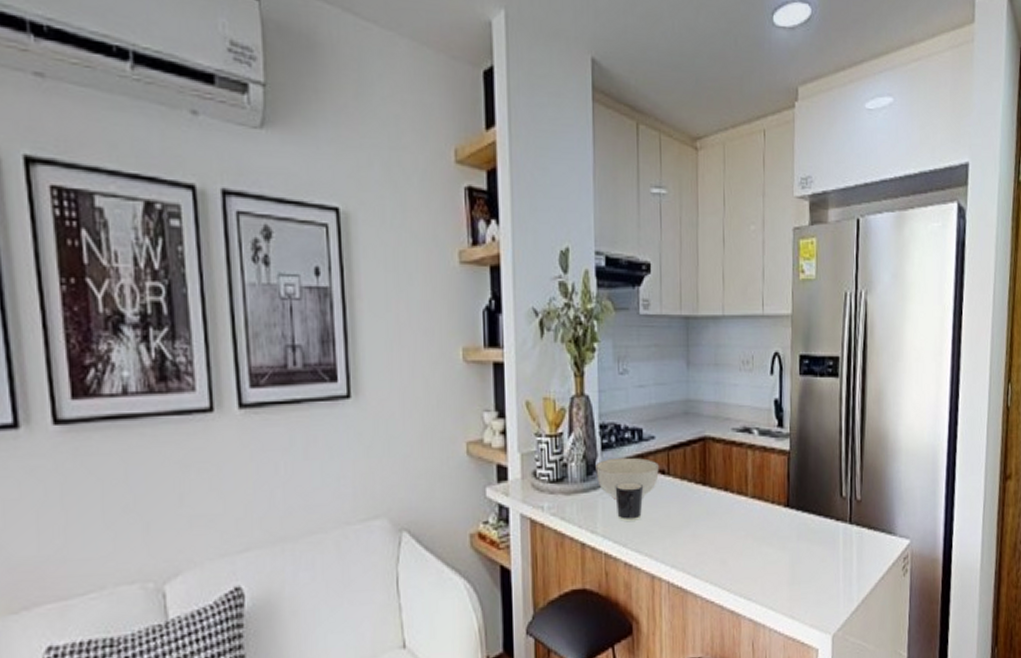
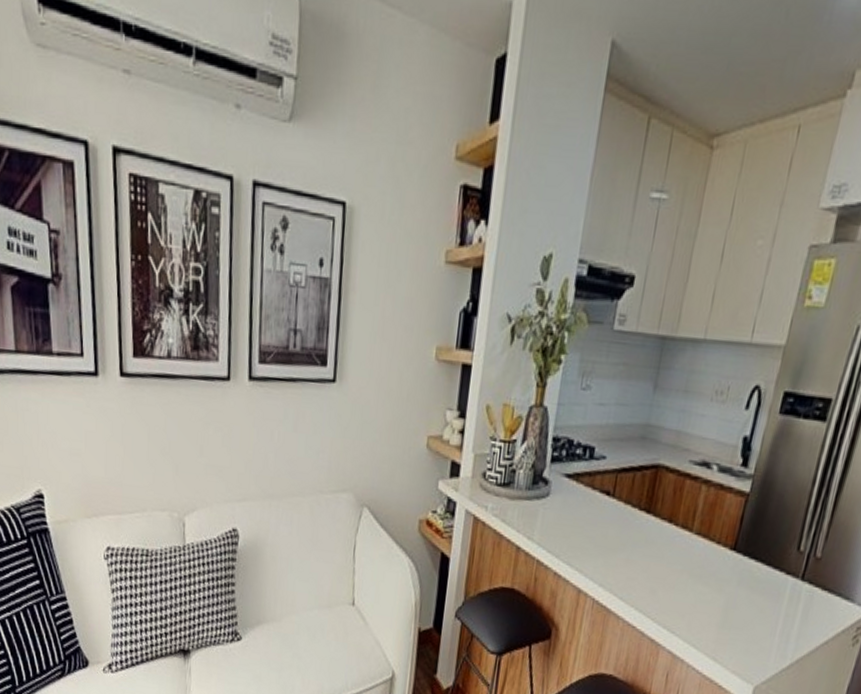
bowl: present [595,457,660,500] -> none [541,471,607,514]
mug: present [615,482,644,521] -> none [555,496,586,535]

